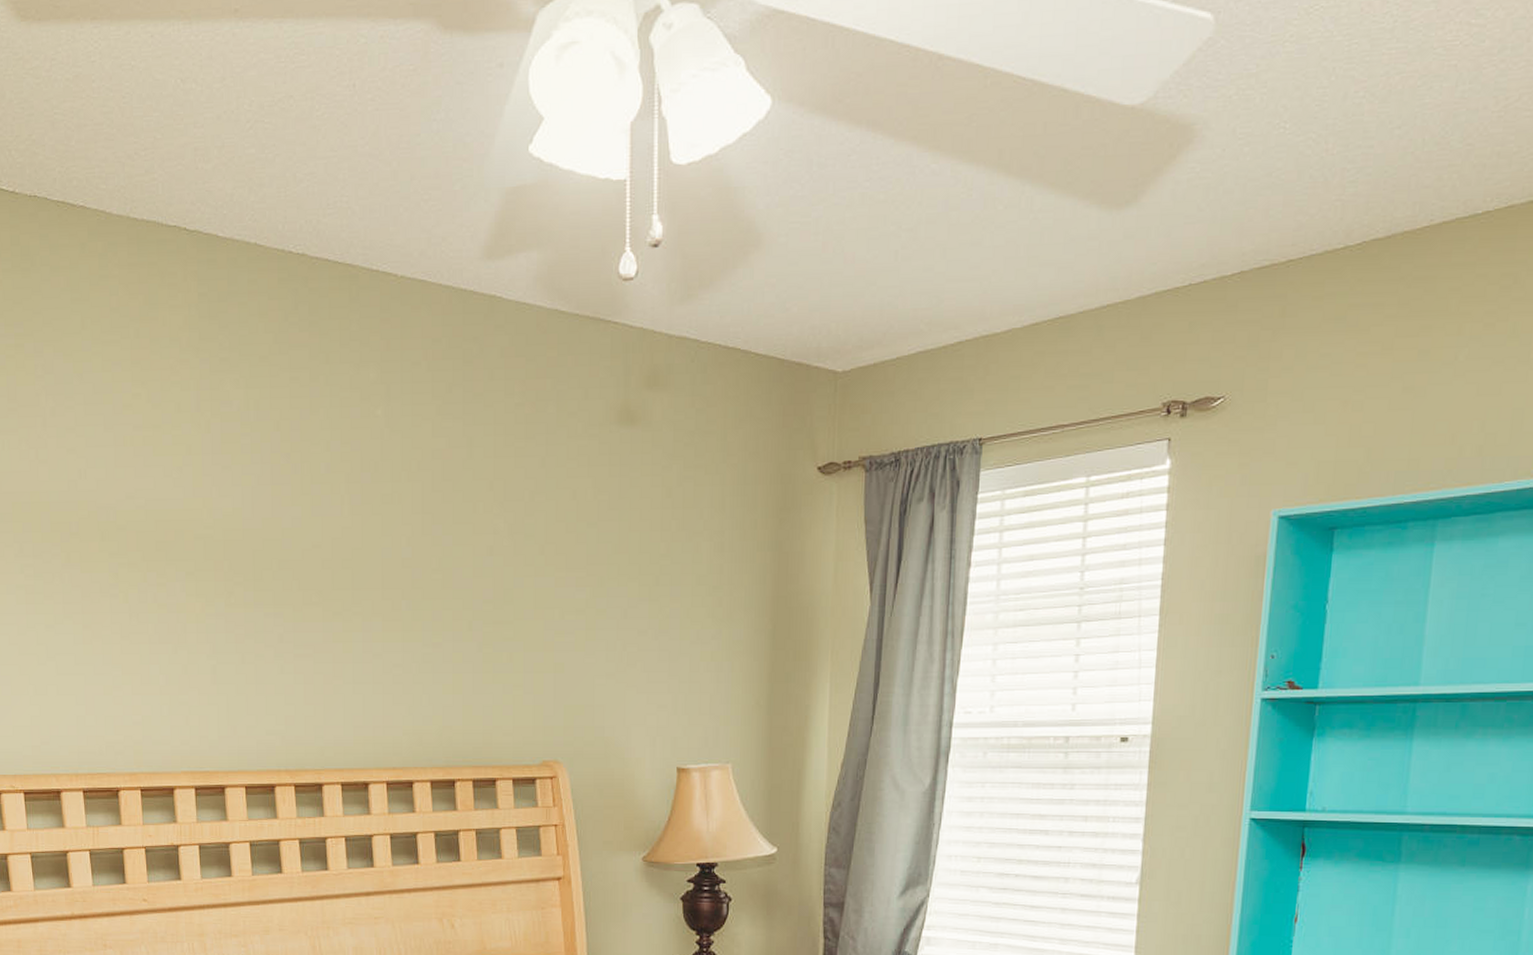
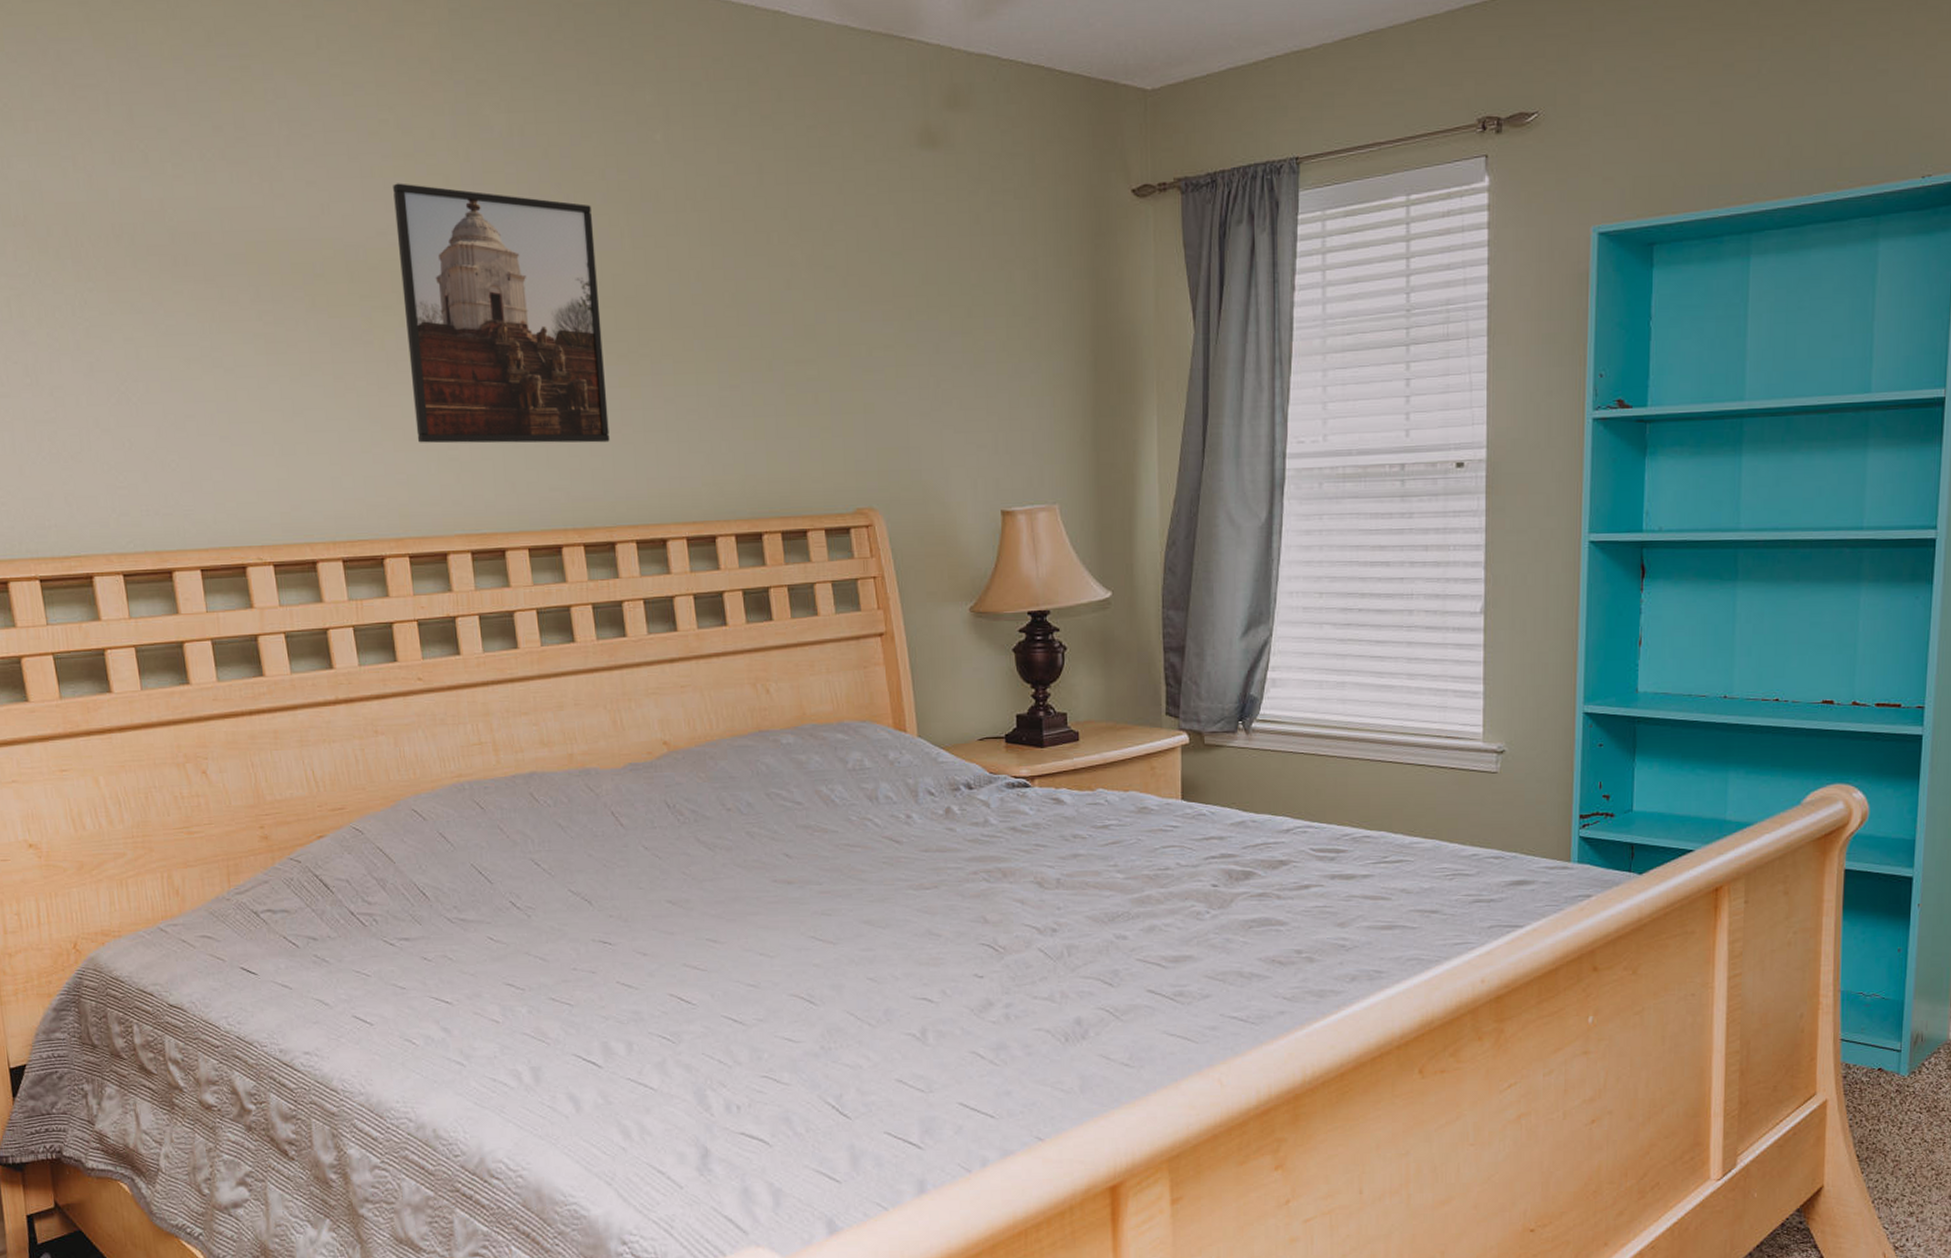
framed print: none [142,451,322,692] -> present [393,183,610,444]

